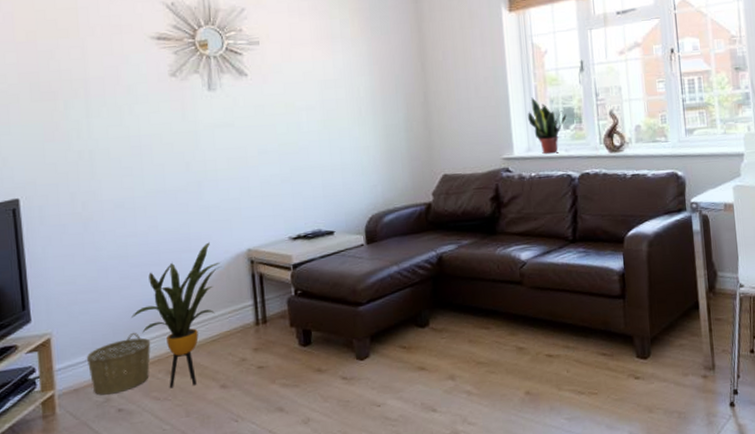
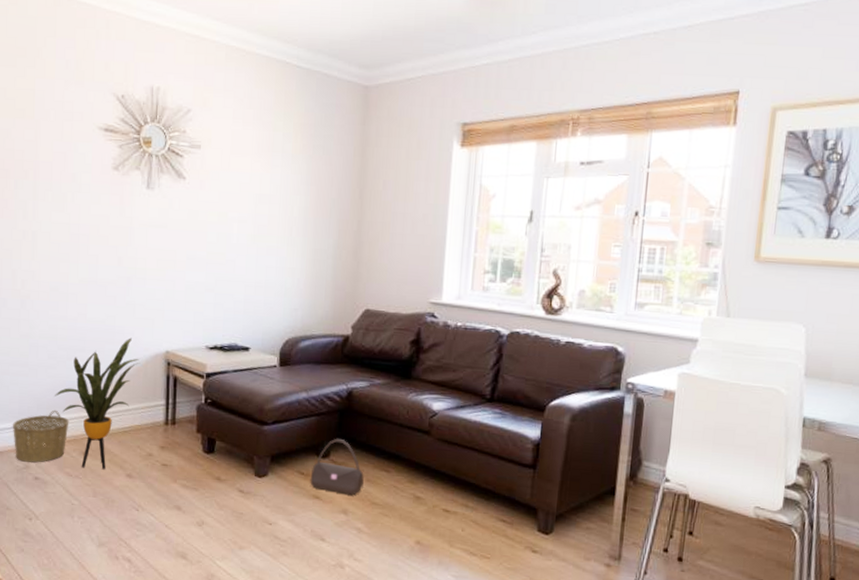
handbag: none [412,305,466,360] -> present [310,438,364,495]
potted plant: present [528,97,567,155] -> none [463,243,505,306]

